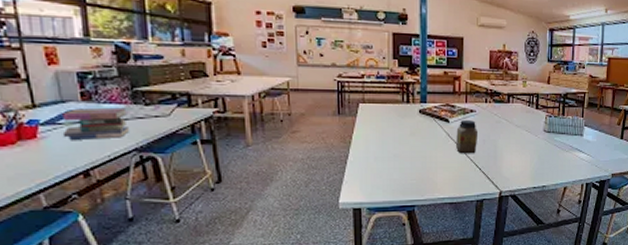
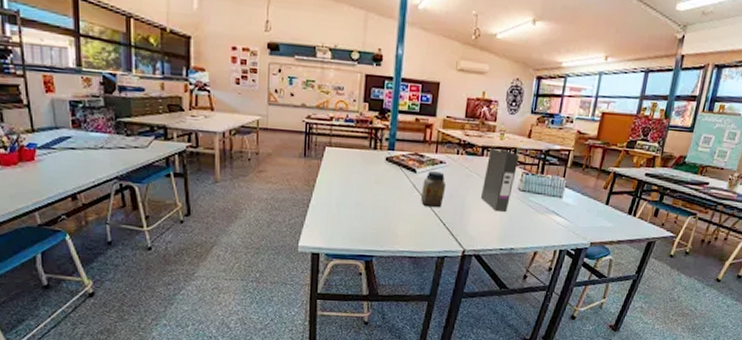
books: present [62,107,130,140] -> none [55,135,113,166]
binder: none [510,94,542,152] -> present [480,147,520,212]

